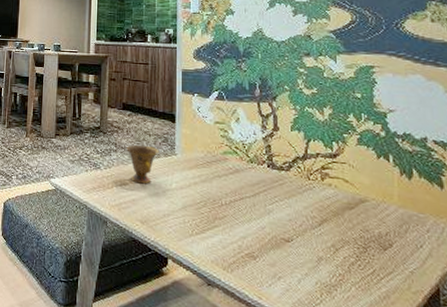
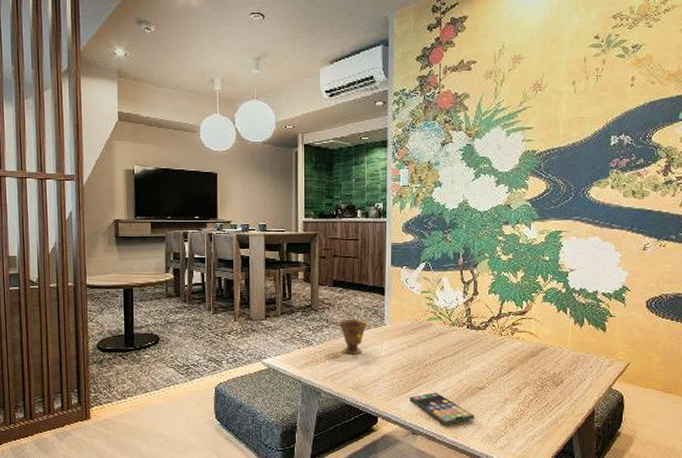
smartphone: none [203,237,282,280] -> present [409,392,475,425]

